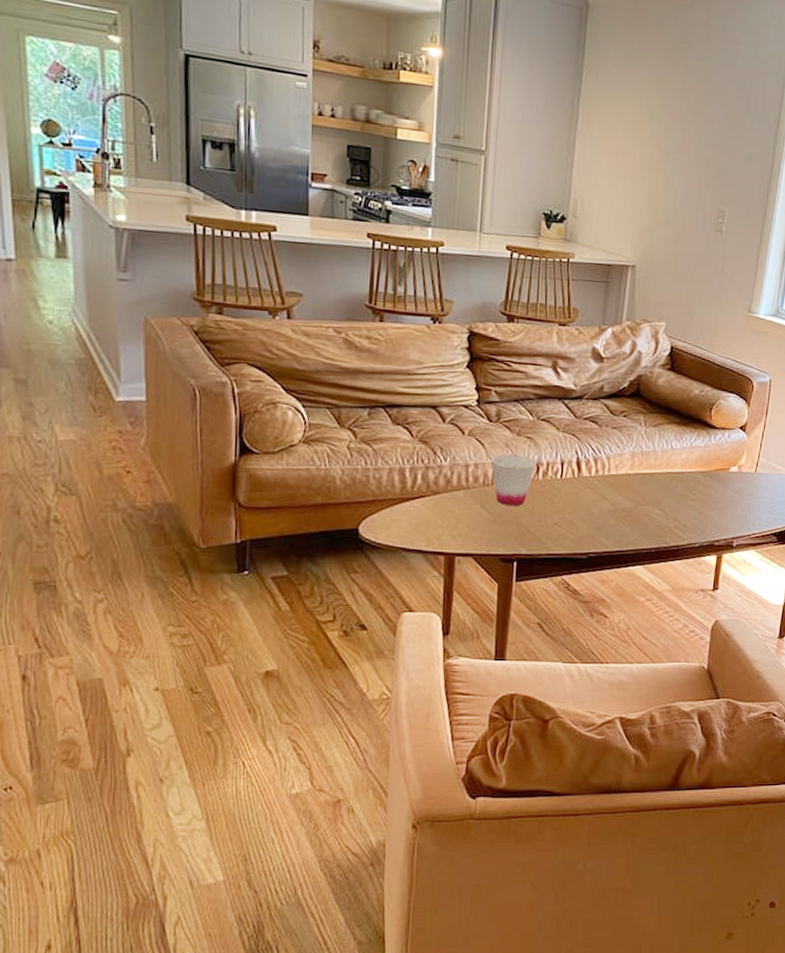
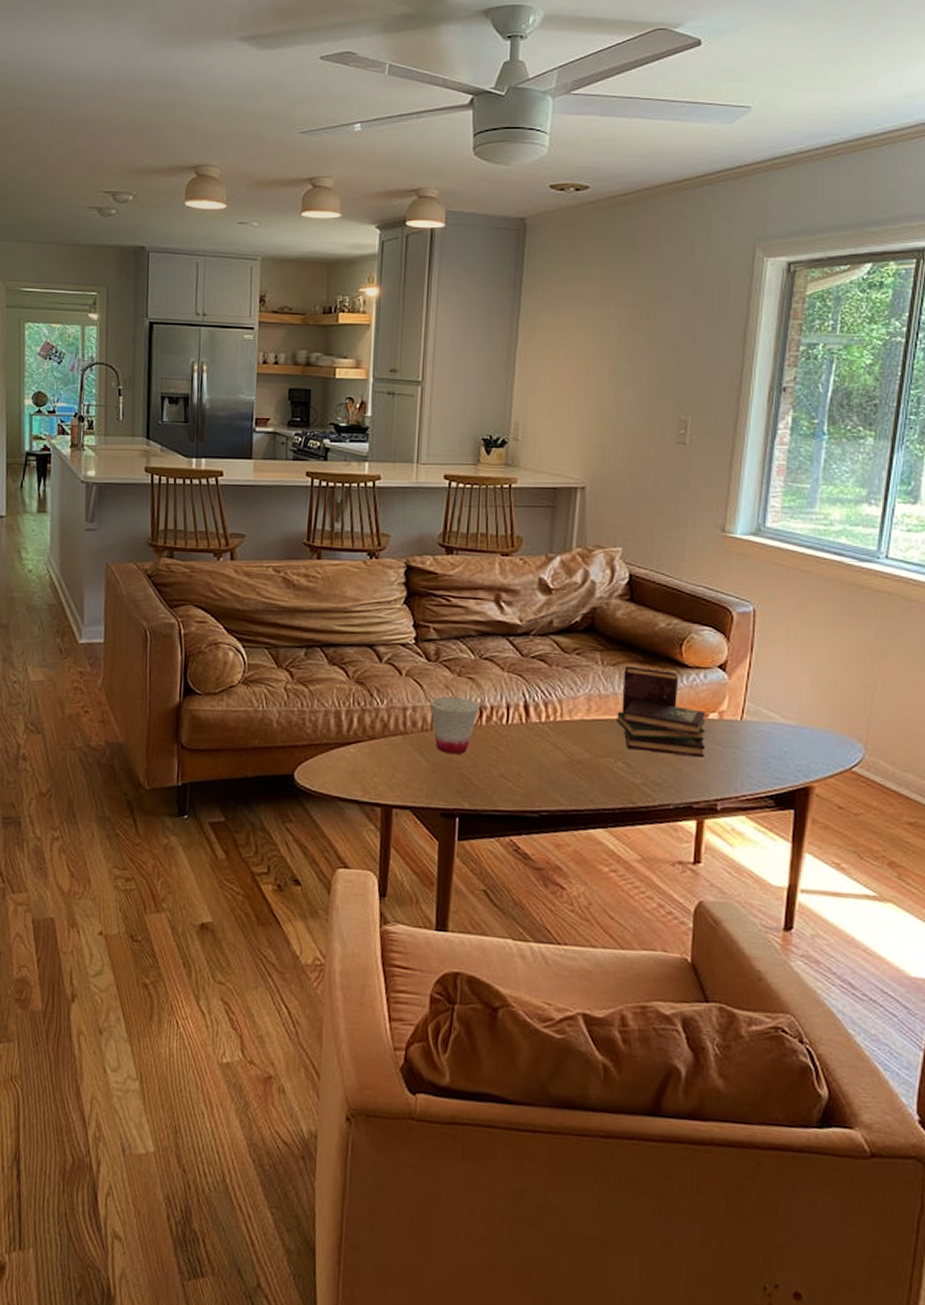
book: none [656,427,729,504] -> present [617,666,706,758]

